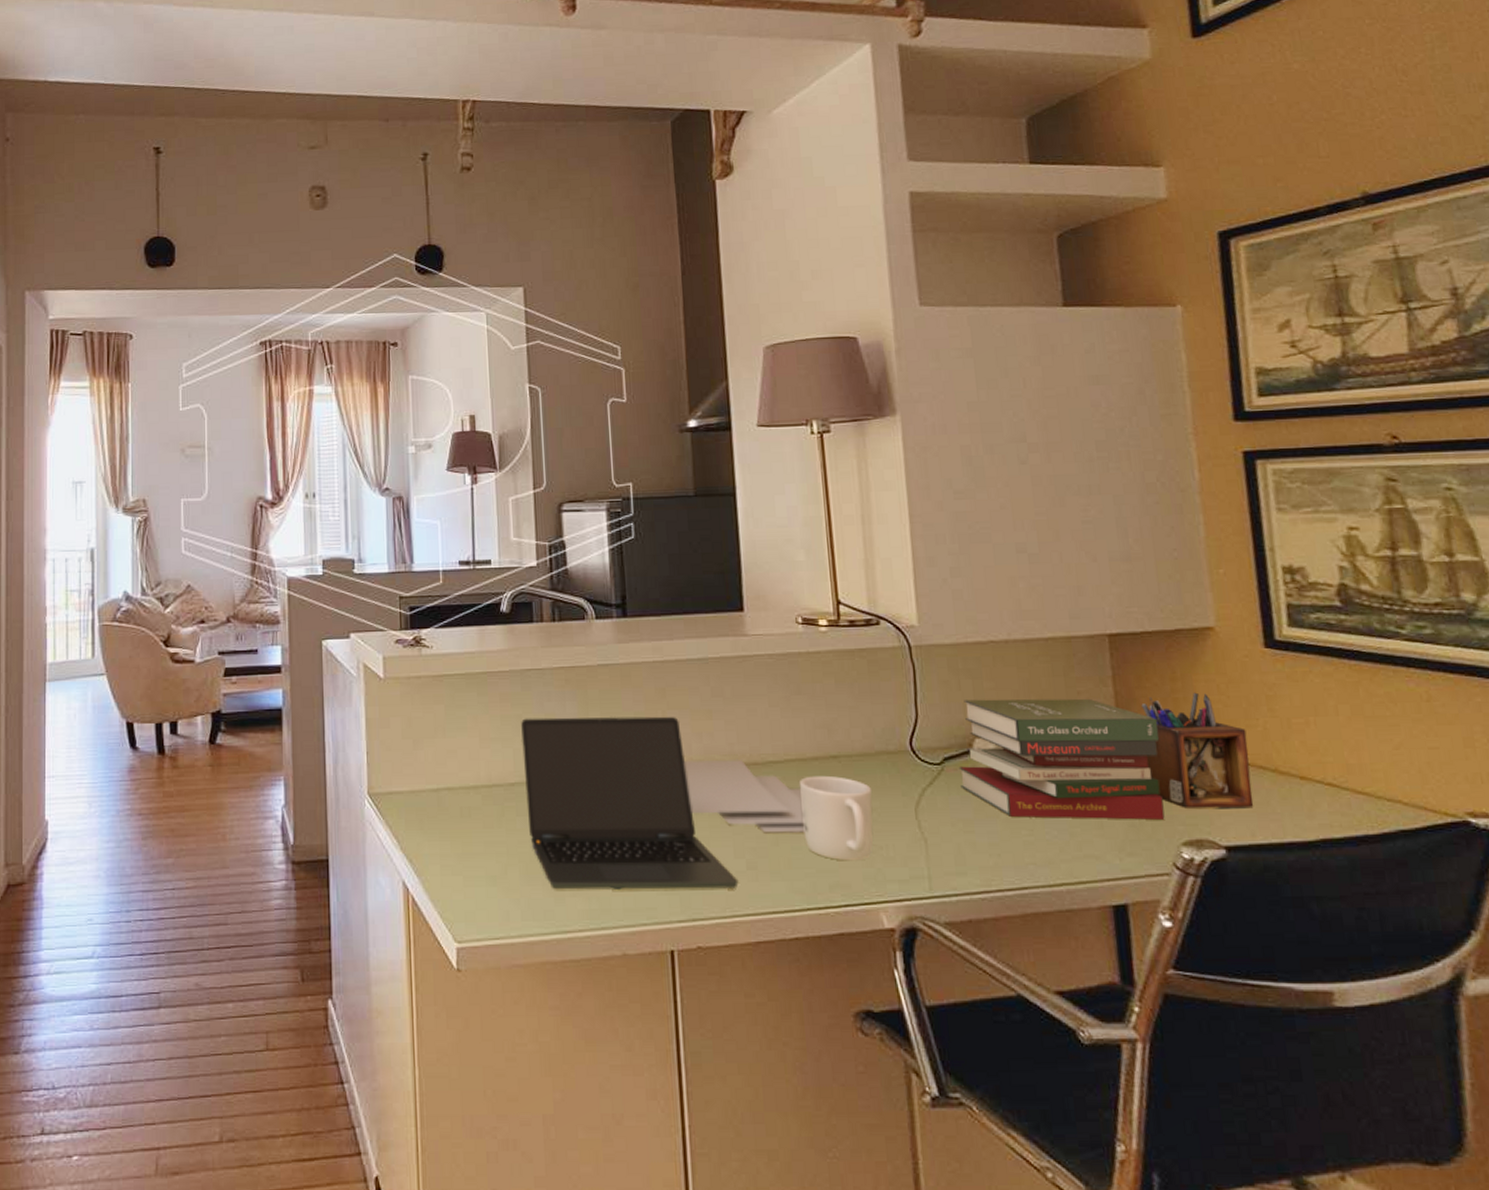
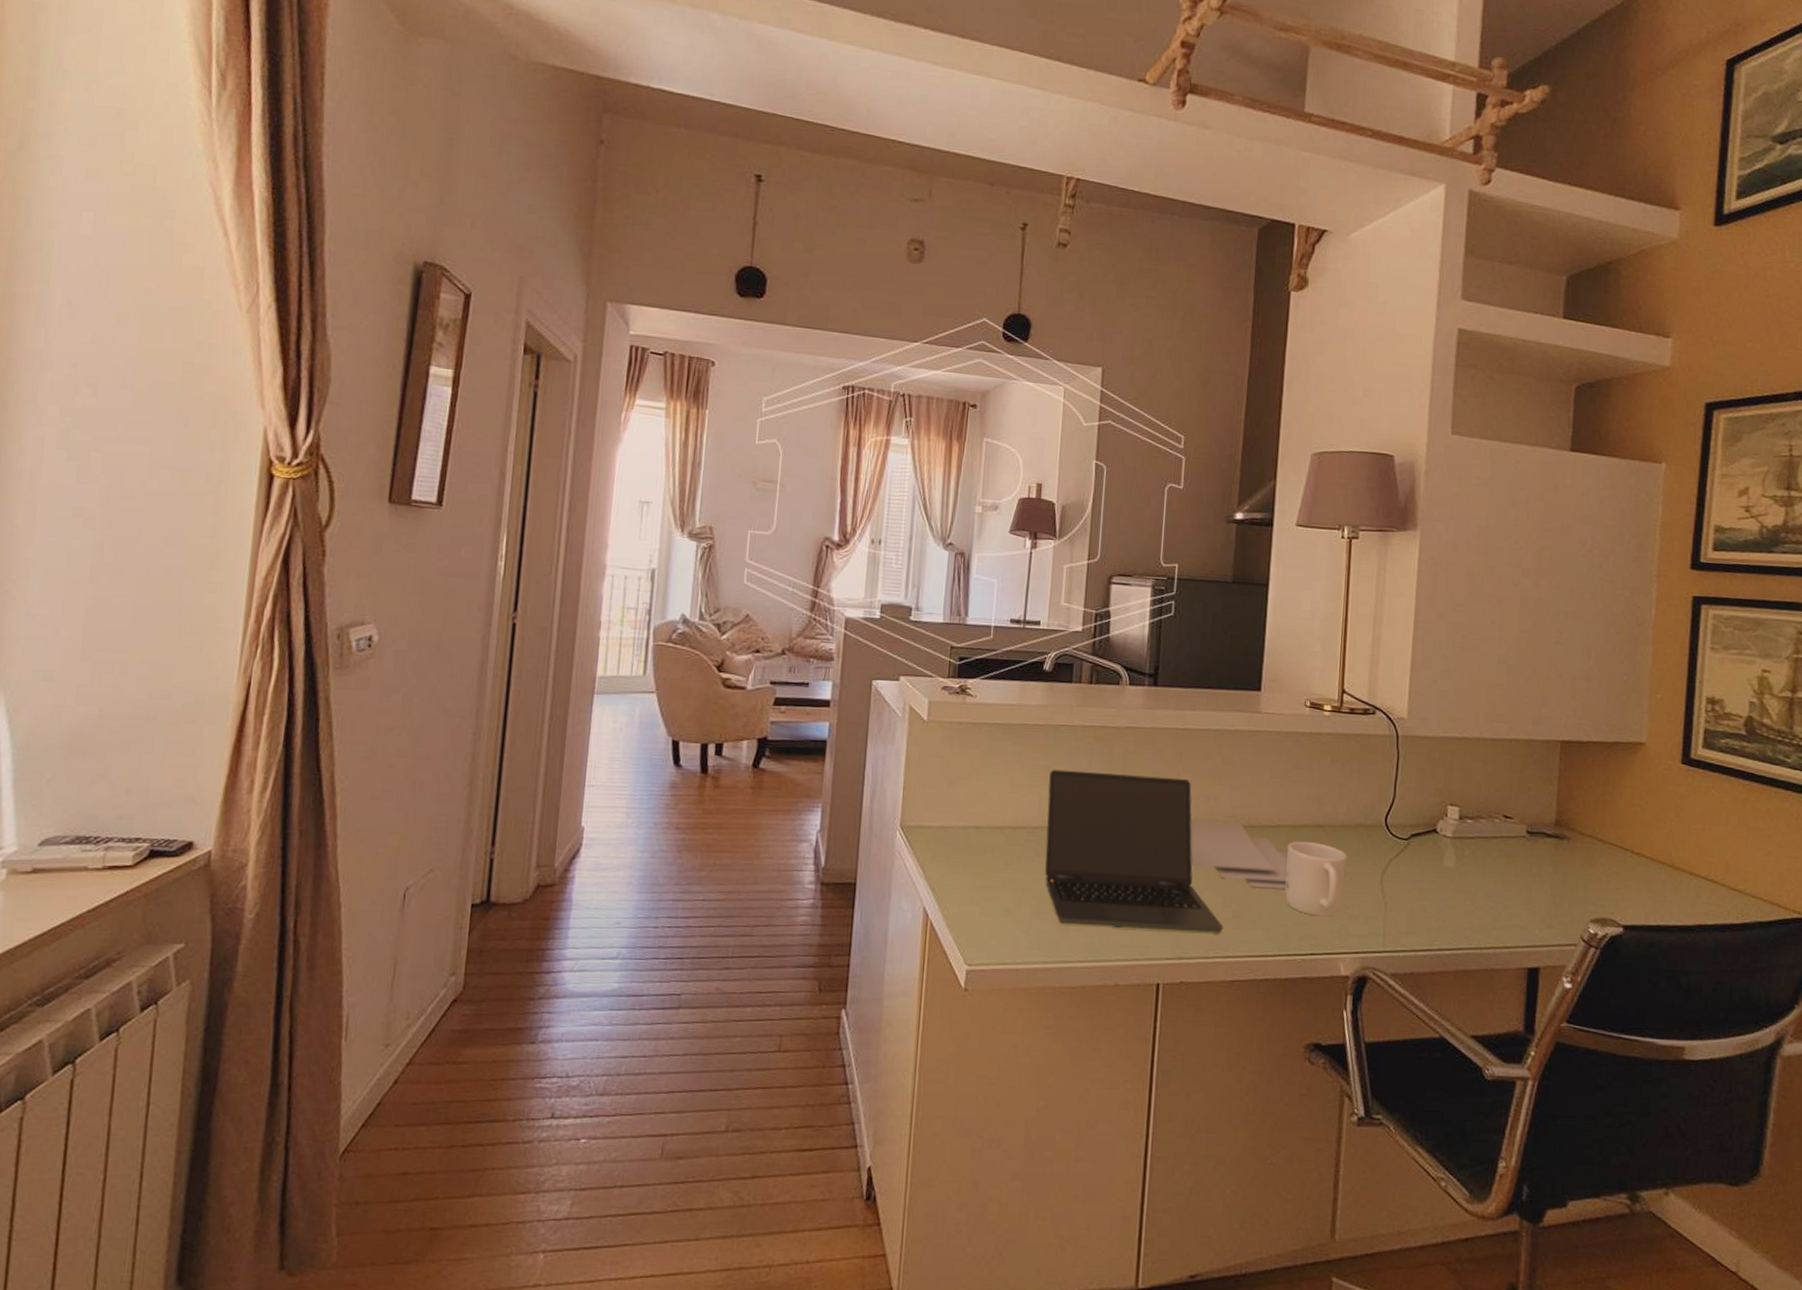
books: present [959,698,1165,820] -> none [1421,786,1588,900]
desk organizer: present [1141,692,1254,808] -> none [1573,796,1655,895]

